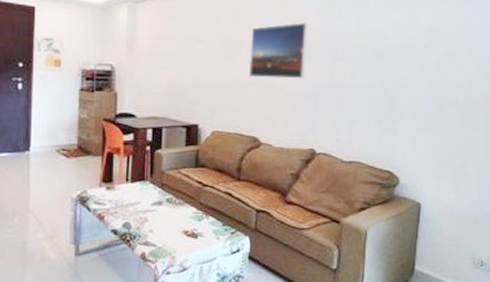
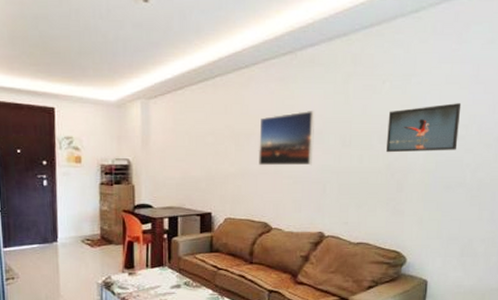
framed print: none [380,22,454,70] -> present [386,103,462,153]

